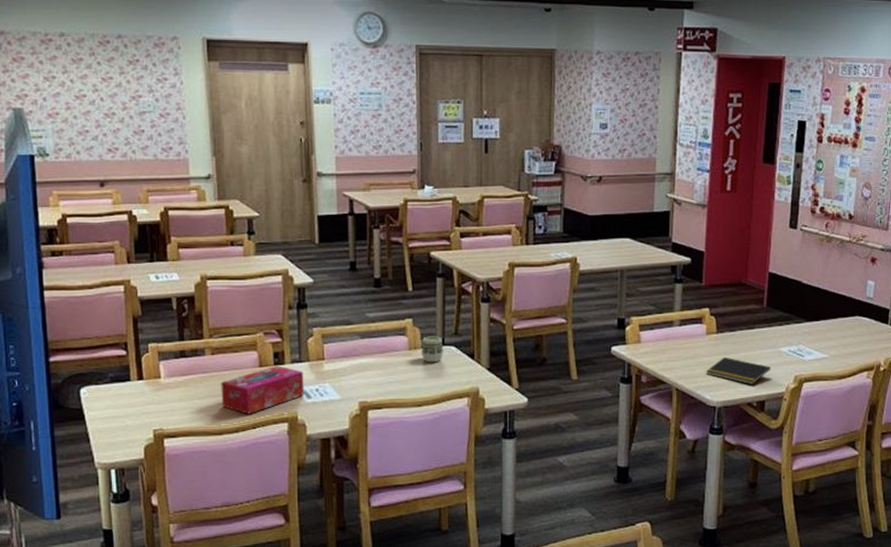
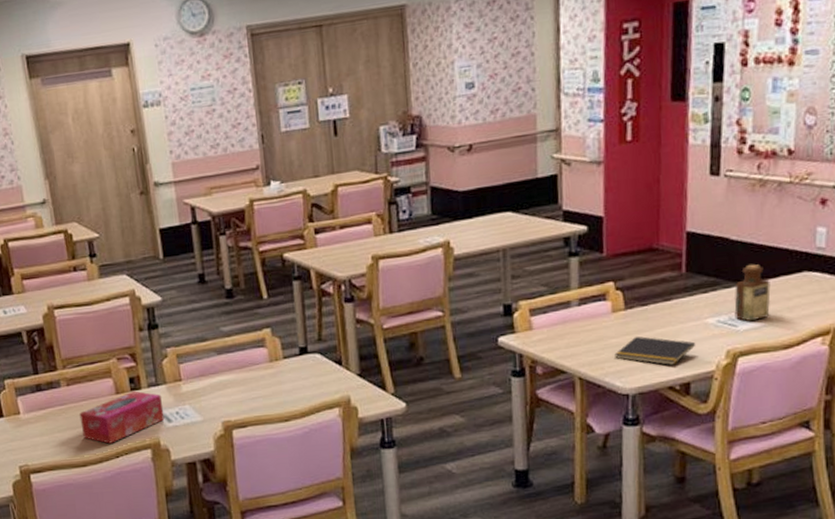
cup: present [421,336,444,363] -> none [283,344,308,374]
bottle: none [802,305,831,354] -> present [734,264,771,322]

